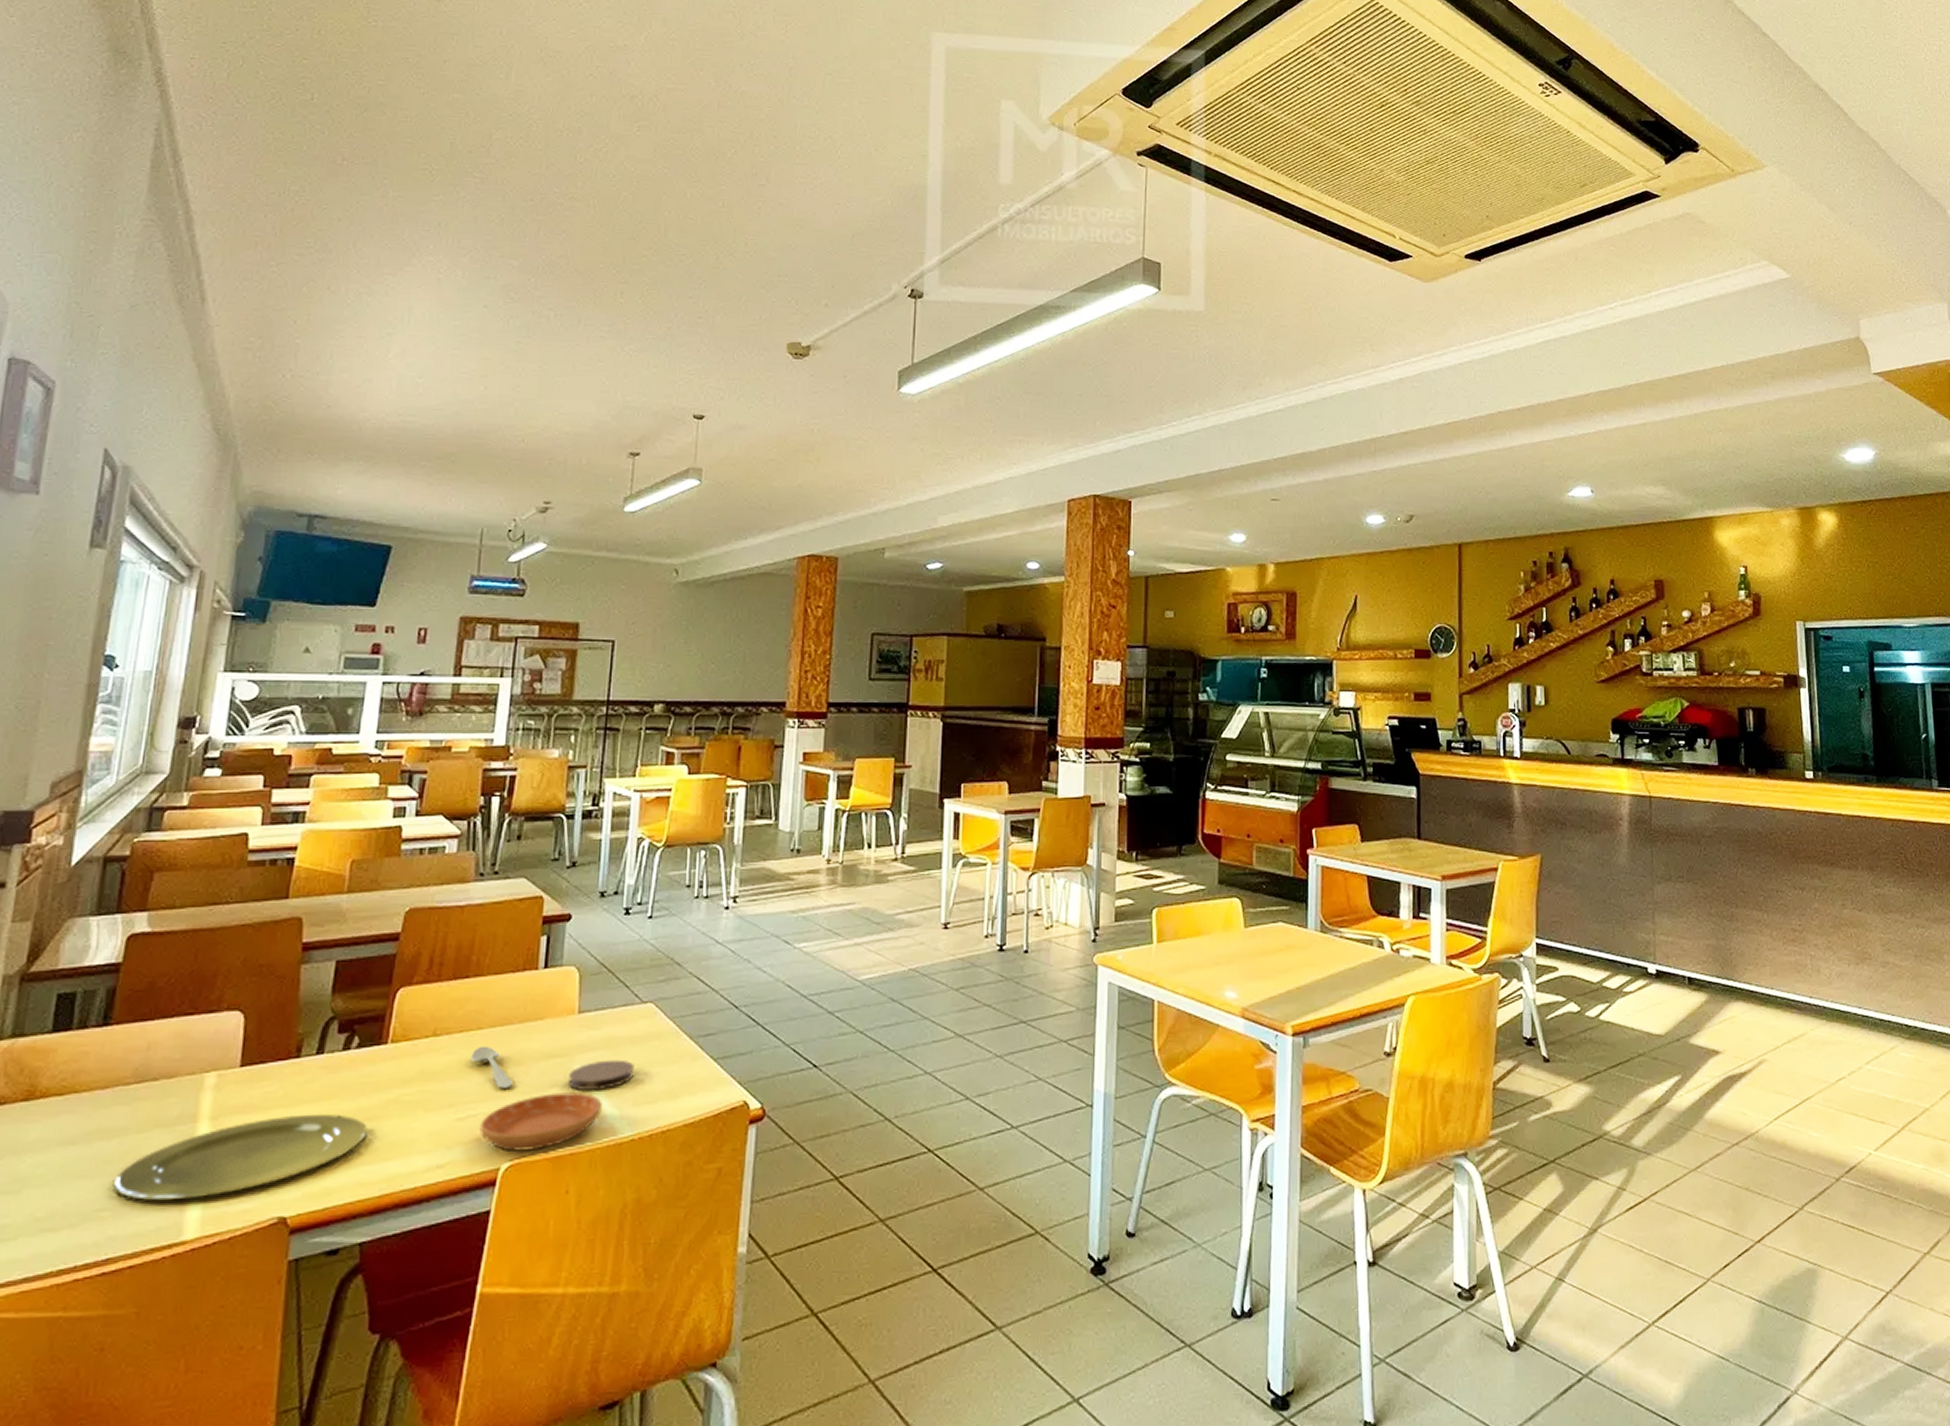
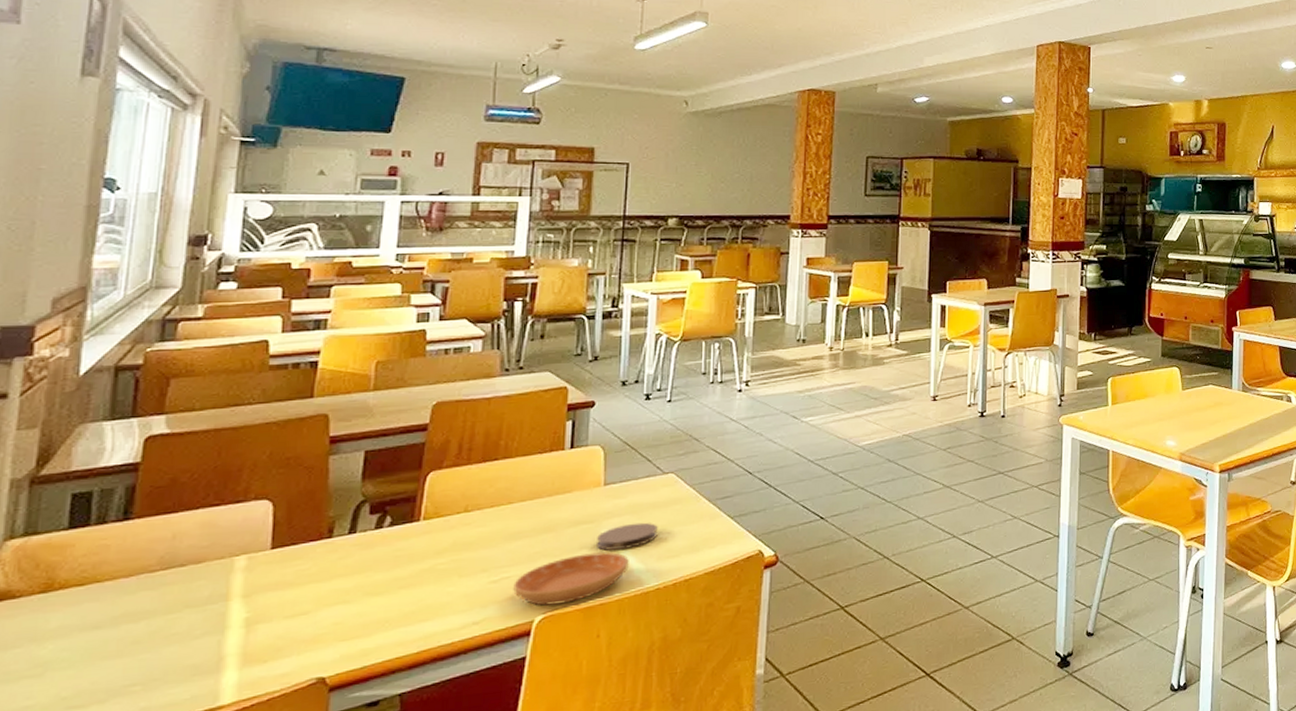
plate: present [114,1113,367,1201] -> none [144,585,402,674]
spoon: present [471,1045,513,1090] -> none [503,517,544,554]

